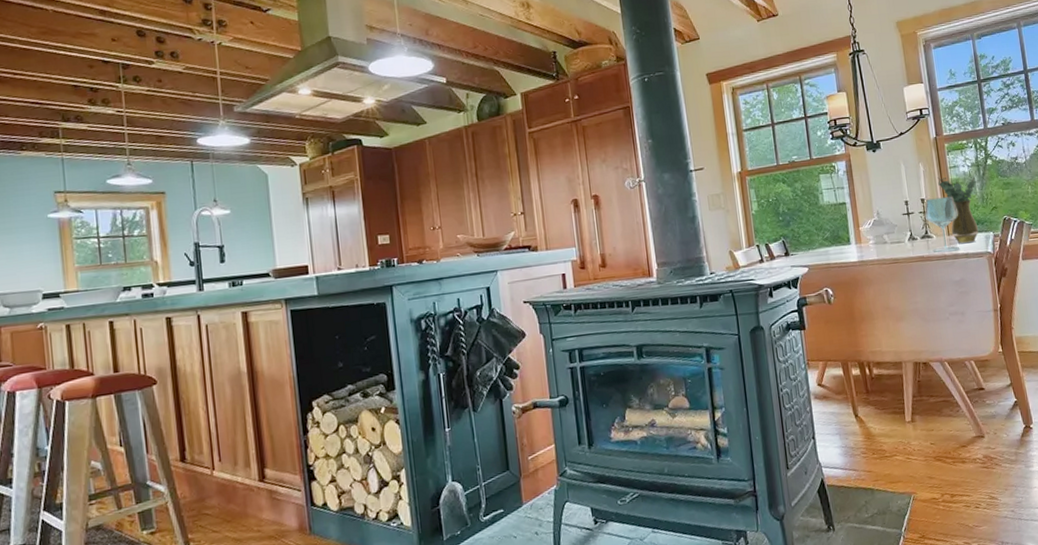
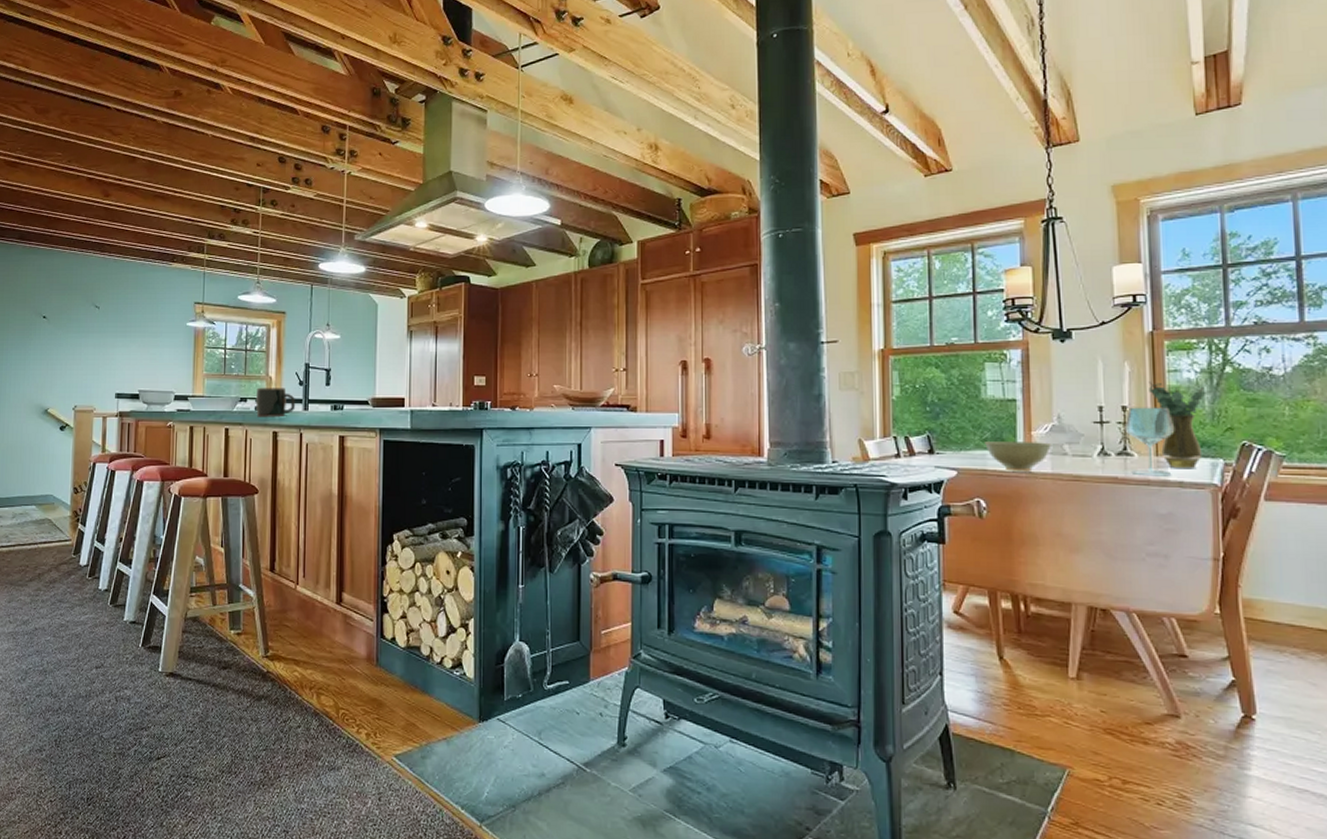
mug: none [141,270,188,305] -> present [256,387,295,418]
bowl: none [826,234,875,263] -> present [985,442,1051,472]

